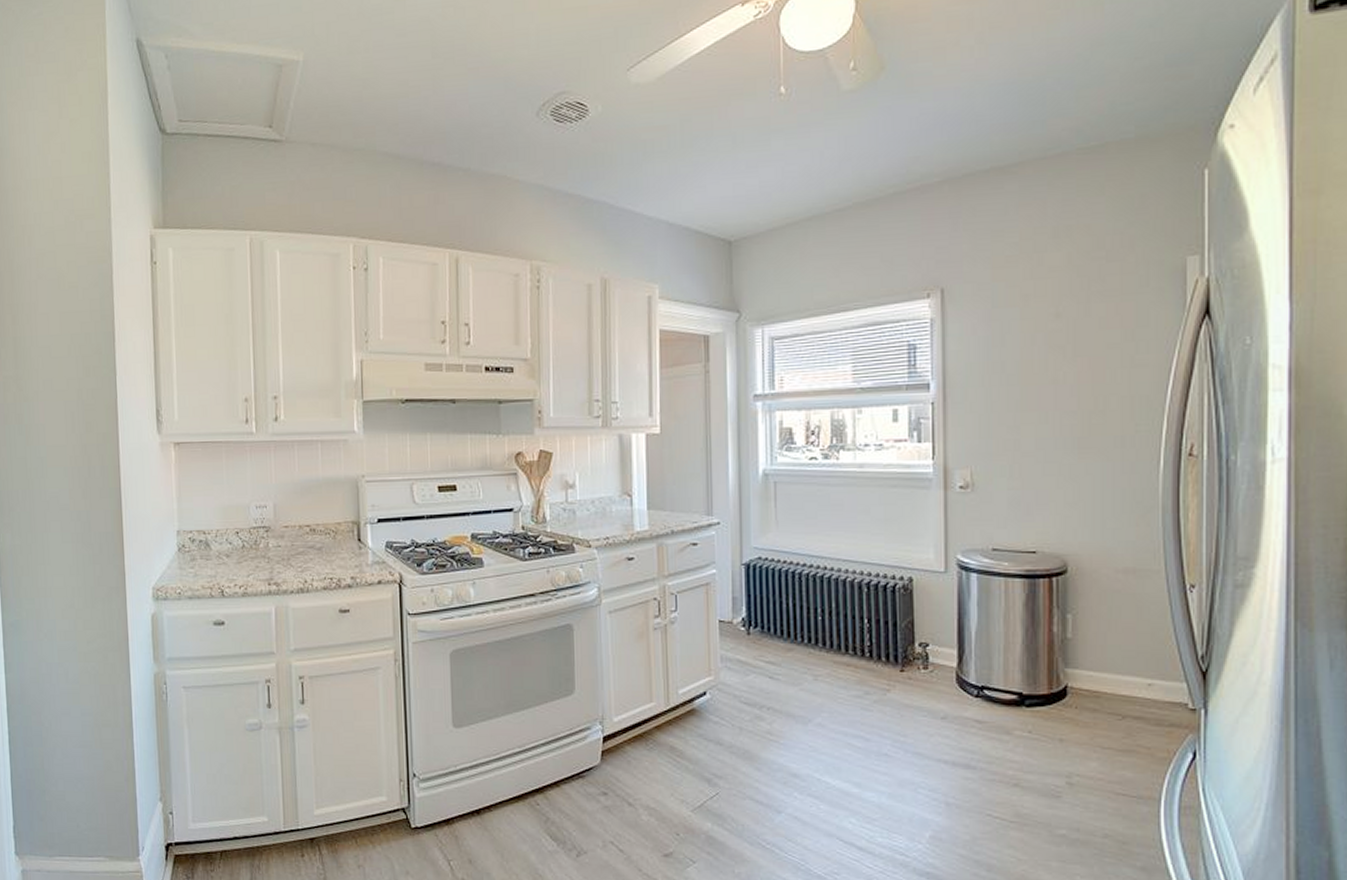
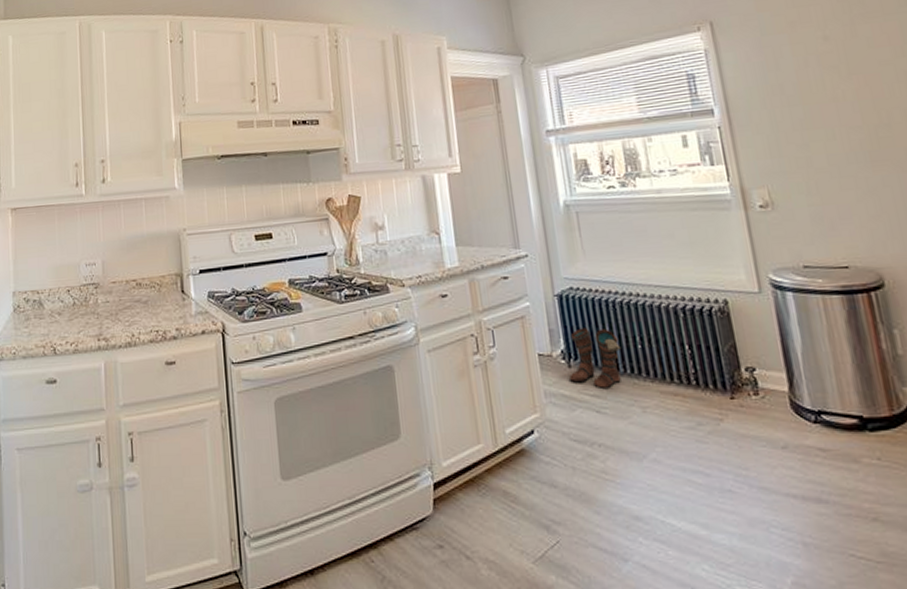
boots: none [746,597,802,657] -> present [568,328,621,390]

